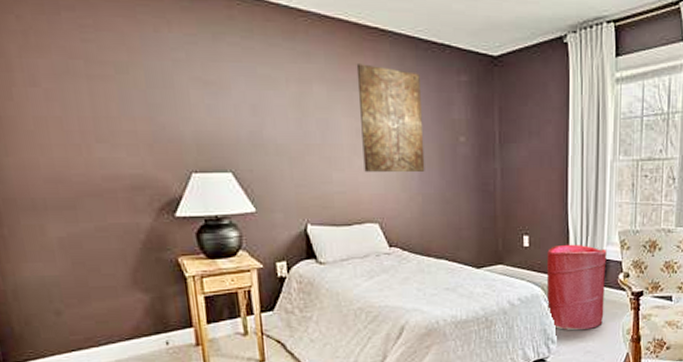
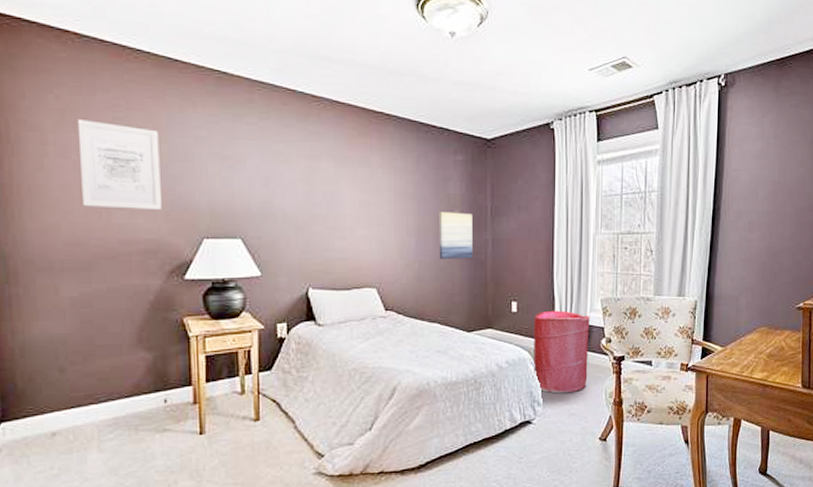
wall art: none [43,43,144,142] -> present [77,120,162,210]
wall art: present [356,64,425,172] -> none [362,143,422,241]
wall art: none [442,139,482,191] -> present [439,211,474,259]

